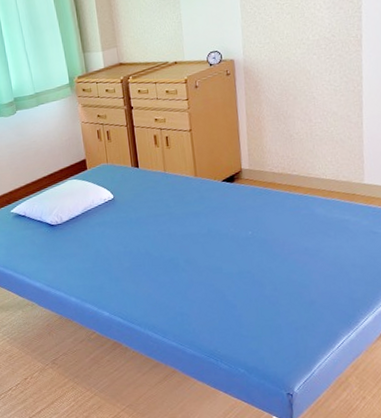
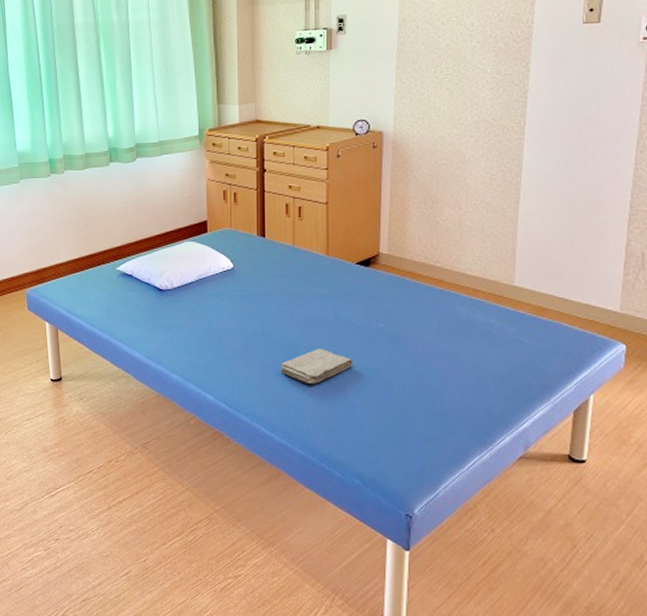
washcloth: none [164,260,229,292] -> present [280,349,354,384]

